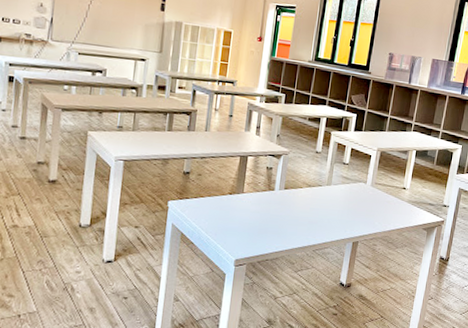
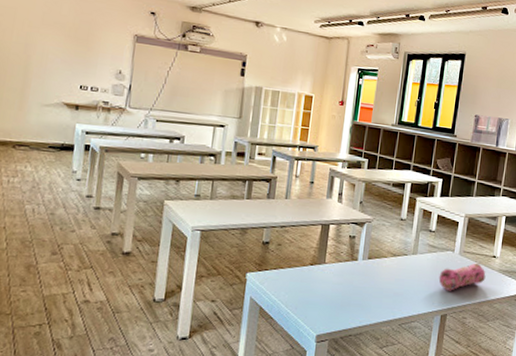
pencil case: none [351,194,396,220] -> present [438,263,486,291]

